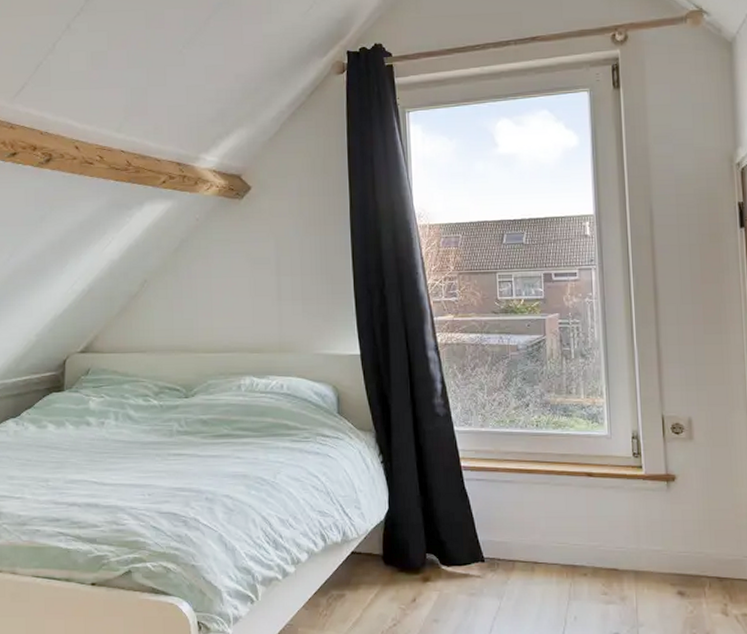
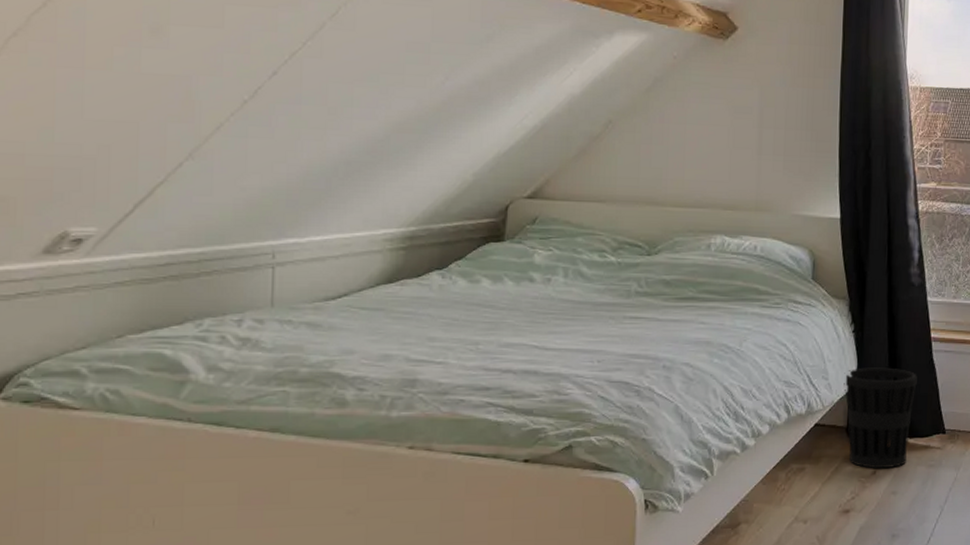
wastebasket: none [376,496,451,597] -> present [843,367,917,469]

